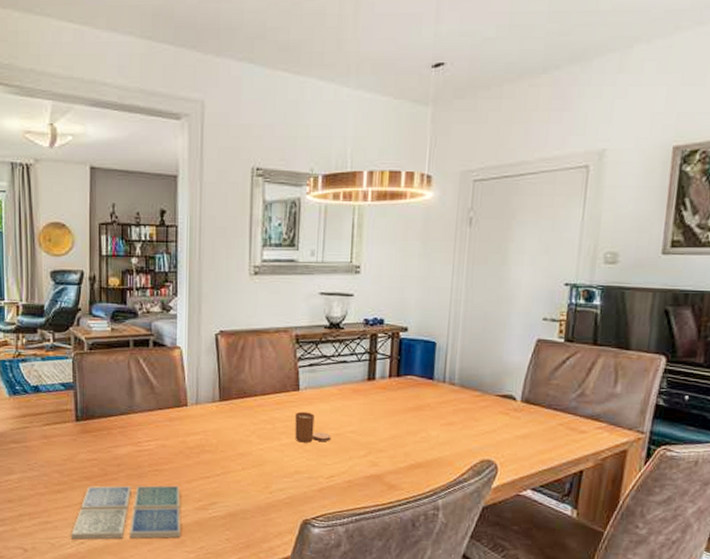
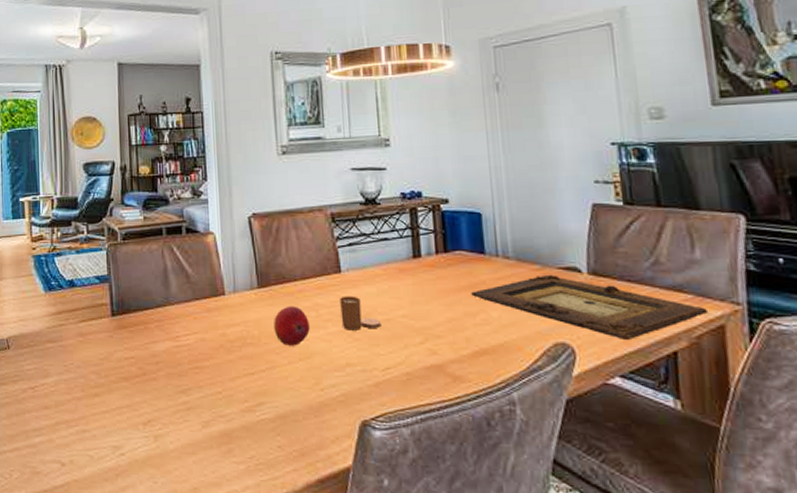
drink coaster: present [71,485,181,539] -> none [110,384,227,450]
fruit: none [232,418,265,454] -> present [274,306,310,346]
picture frame: none [415,400,617,459] -> present [471,274,709,340]

